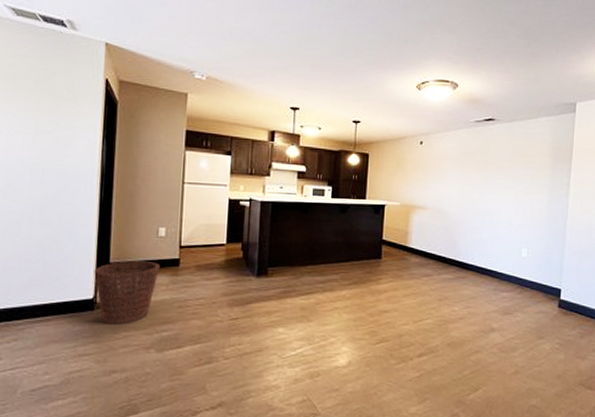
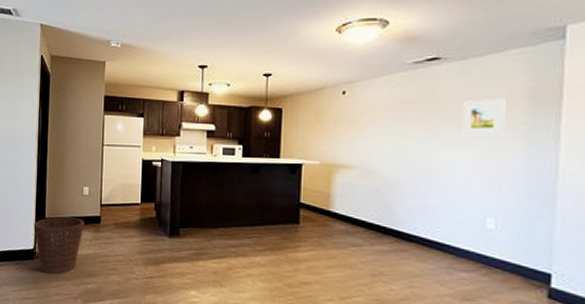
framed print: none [507,154,537,184] -> present [461,97,505,136]

